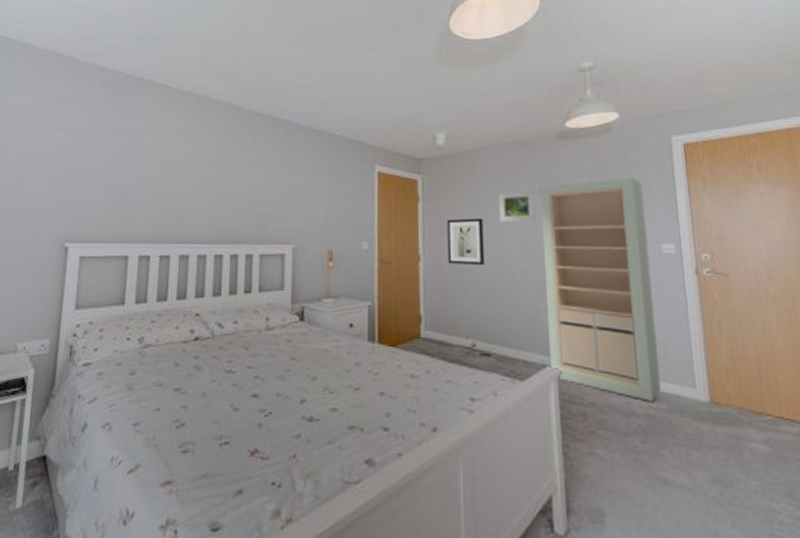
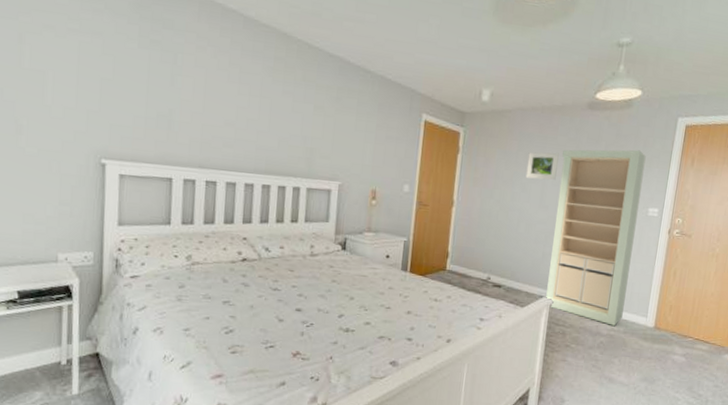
wall art: present [447,218,484,266] -> none [477,171,512,215]

